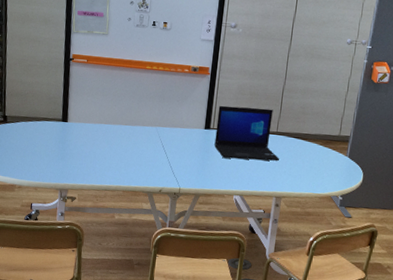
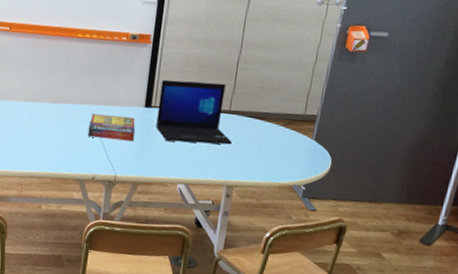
game compilation box: none [155,135,197,159] -> present [87,114,135,142]

